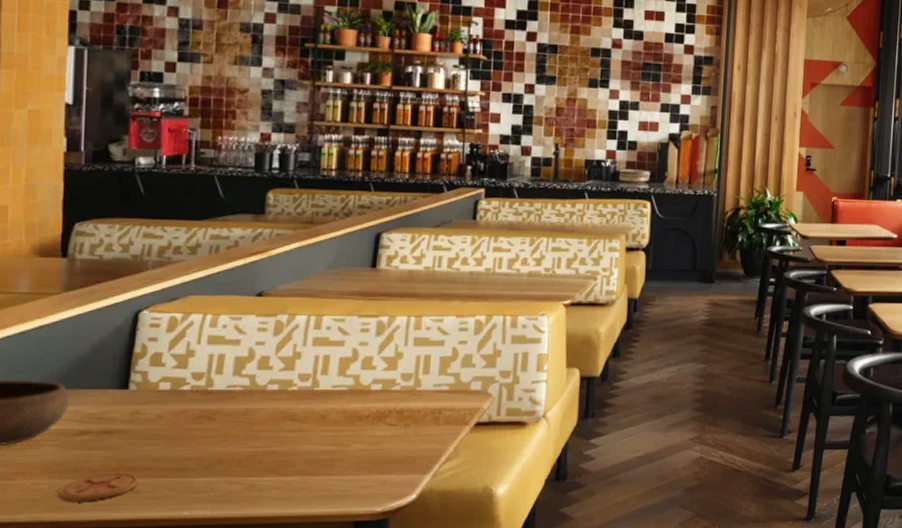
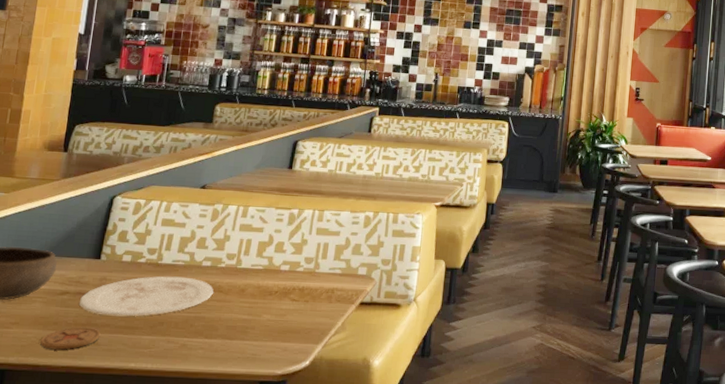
plate: none [106,405,286,457] -> present [79,276,214,317]

